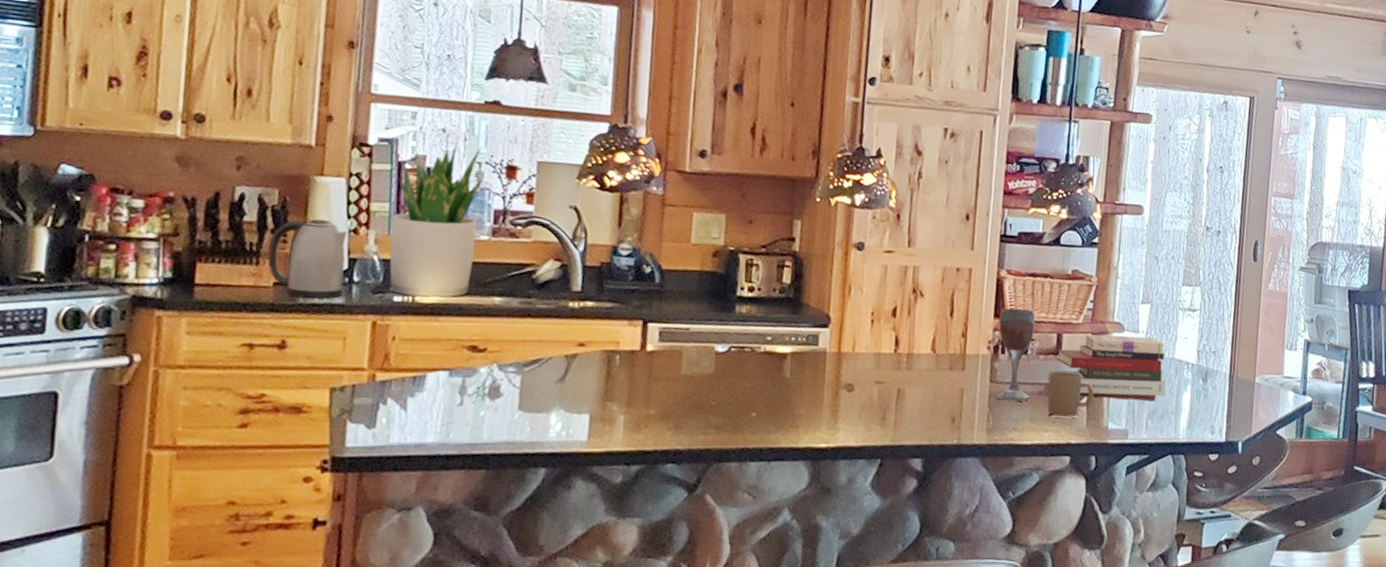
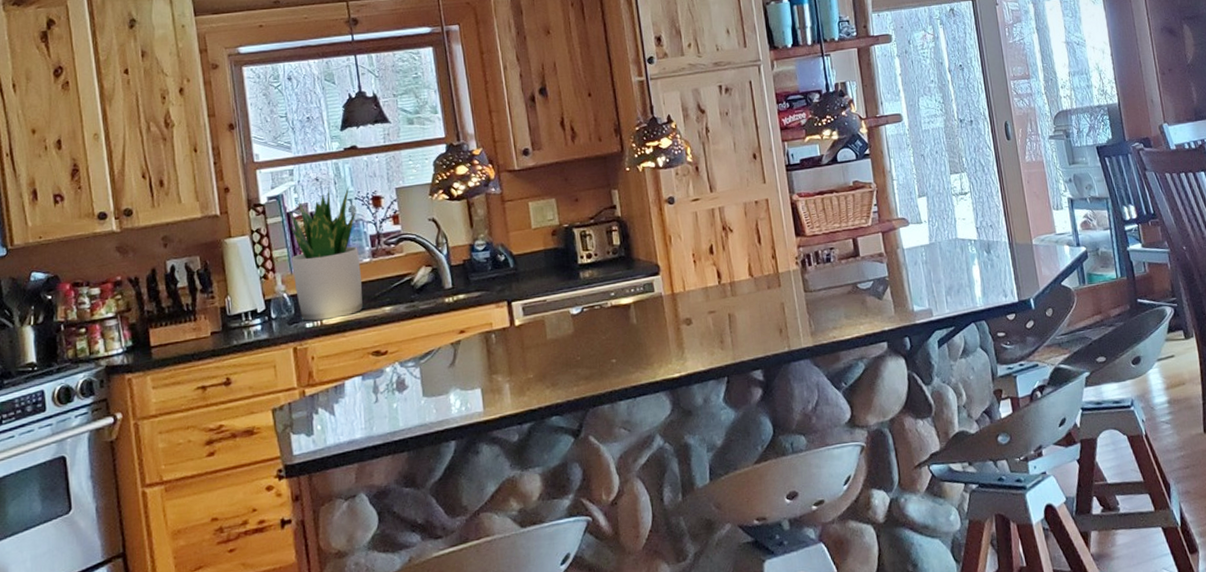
kettle: present [268,218,347,299] -> none [201,272,265,341]
cup: present [996,308,1036,402] -> none [800,223,842,306]
mug: present [1047,371,1094,417] -> none [852,268,896,310]
books: present [1057,334,1166,401] -> none [855,224,957,289]

